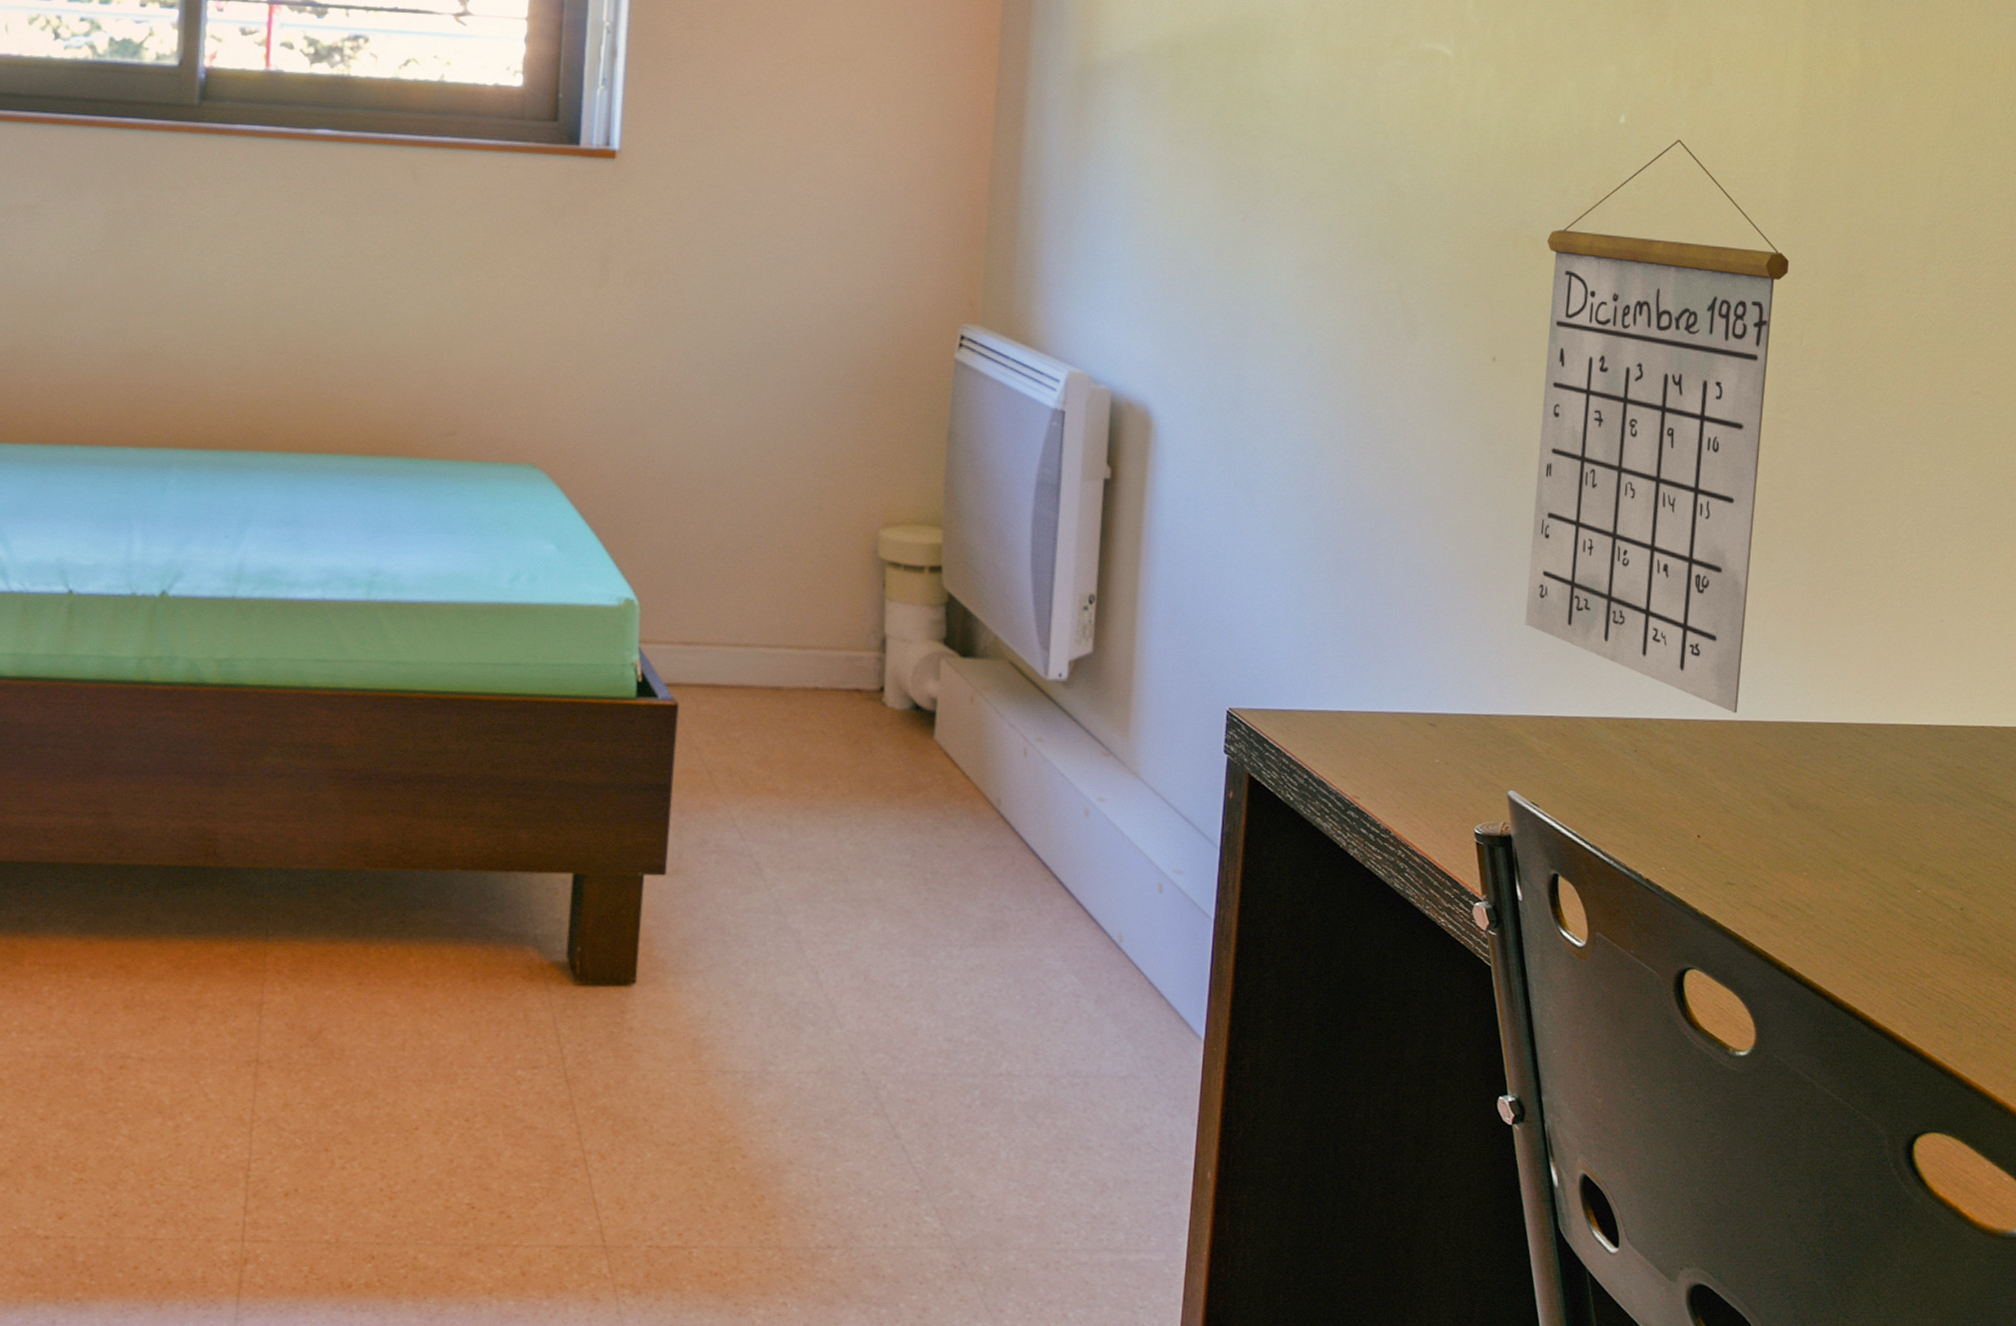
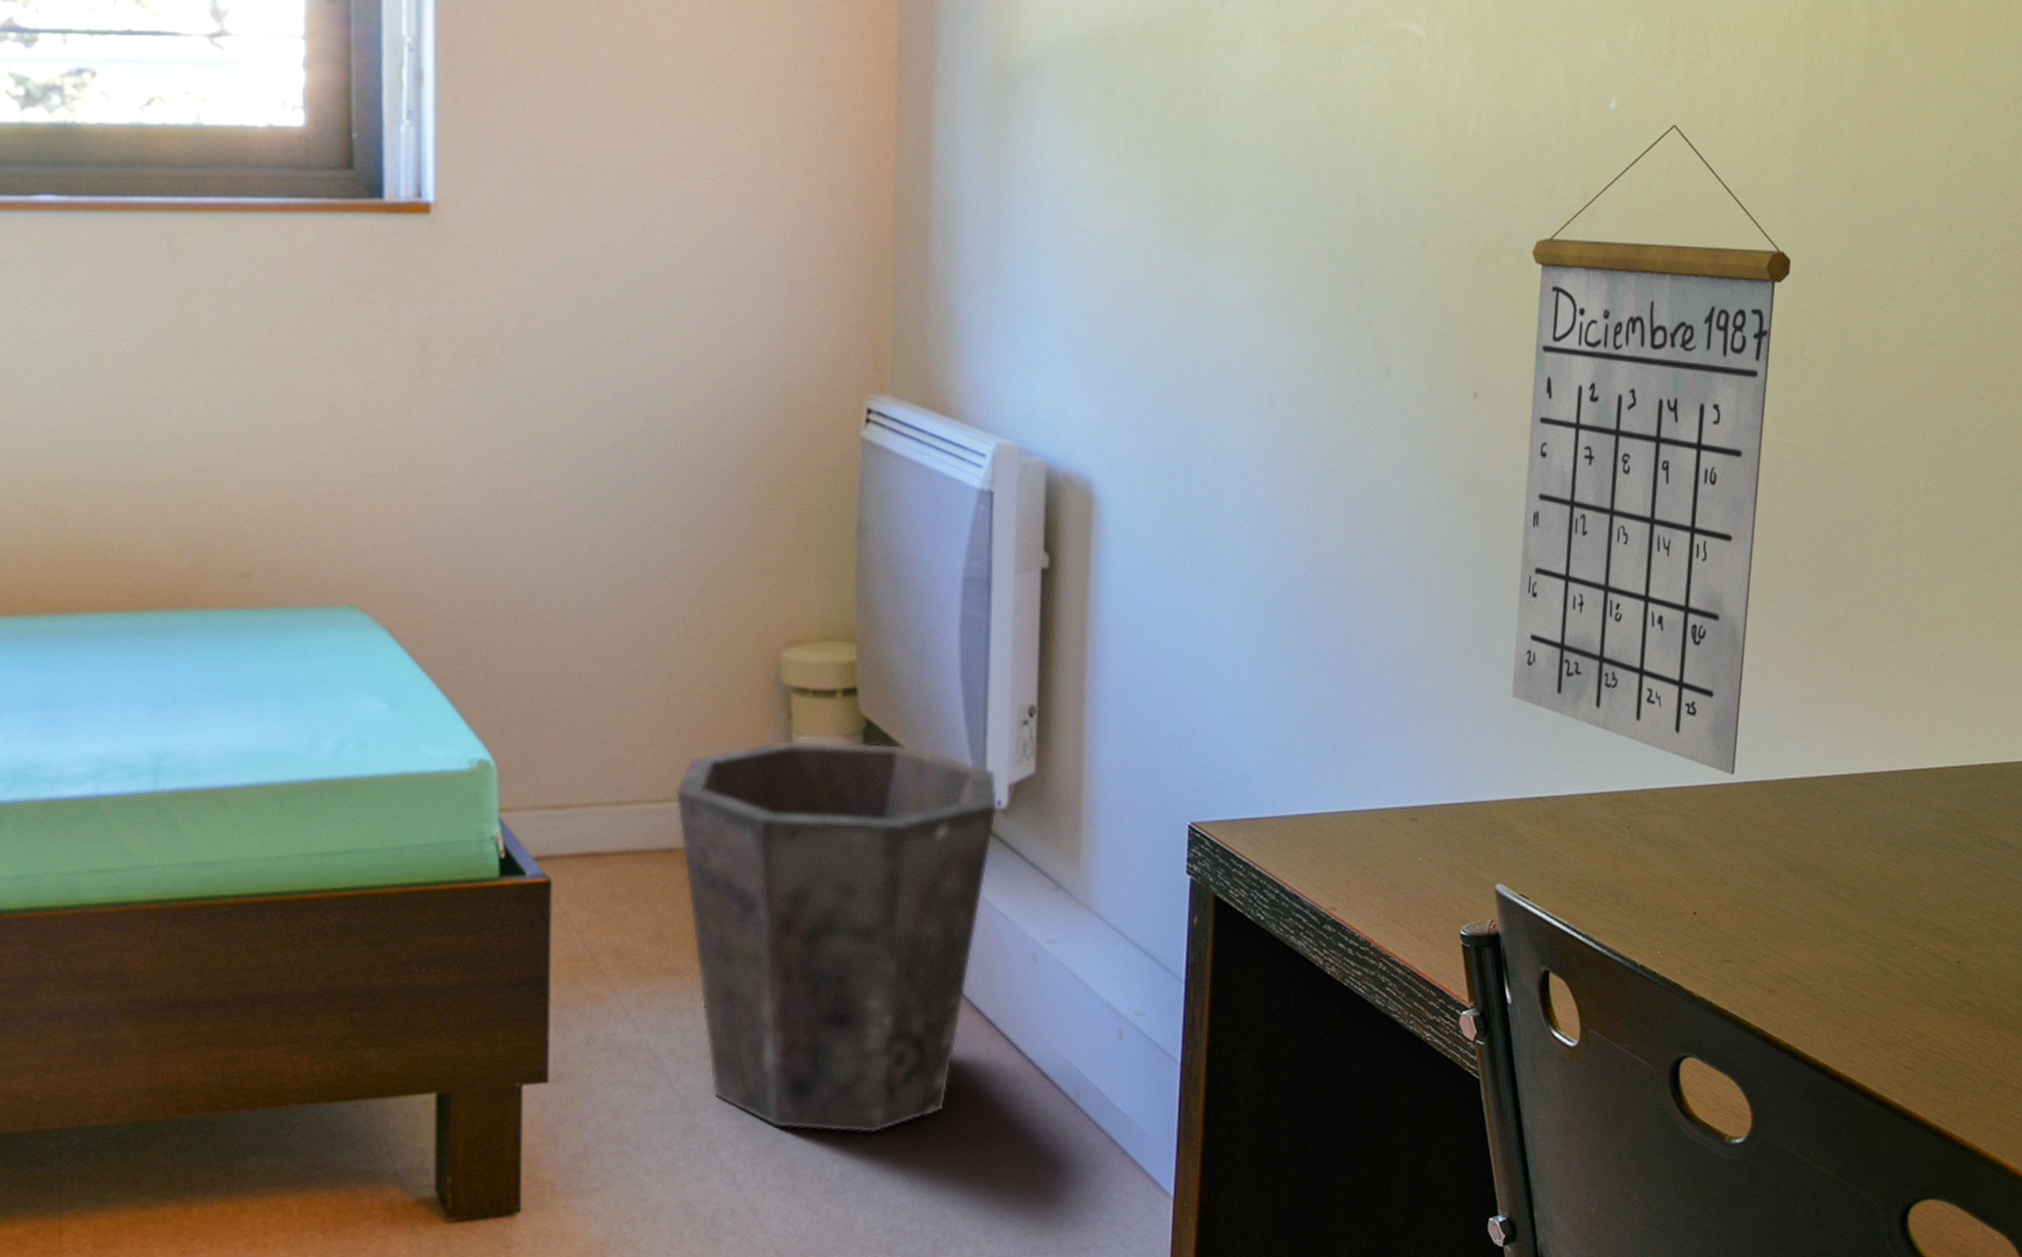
waste bin: none [784,604,1060,952] -> present [675,739,999,1135]

